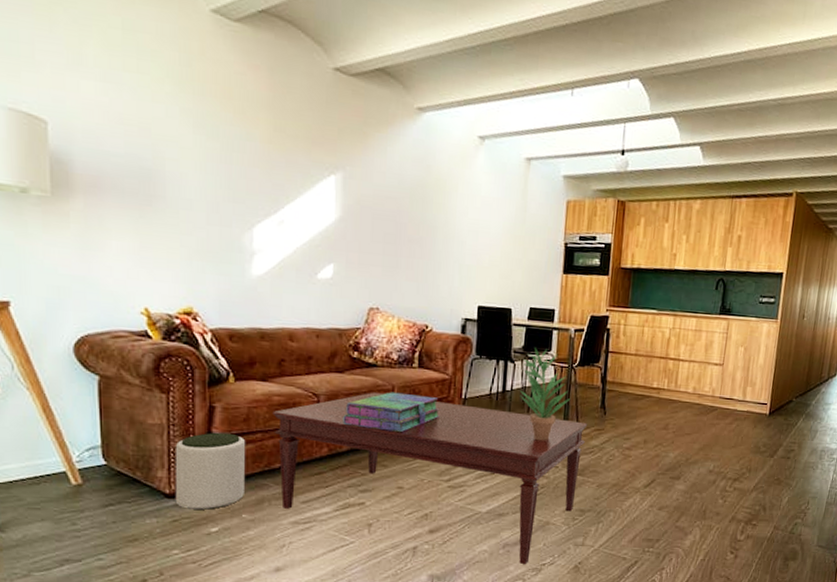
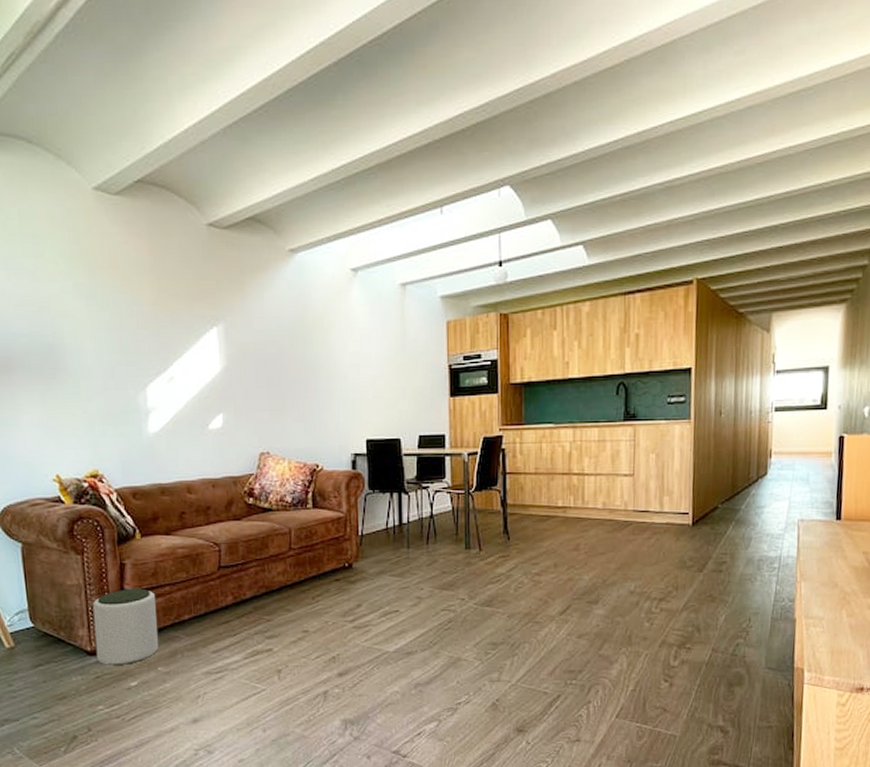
coffee table: present [273,392,588,565] -> none [178,536,492,705]
stack of books: present [343,392,440,433] -> none [244,535,338,576]
potted plant: present [520,348,571,441] -> none [417,476,471,573]

